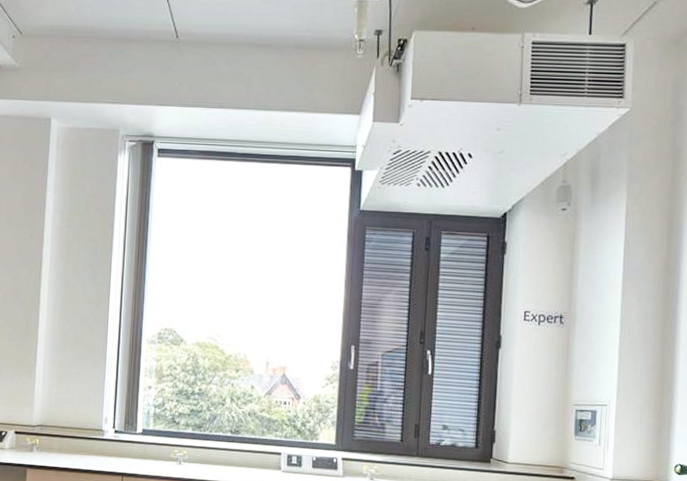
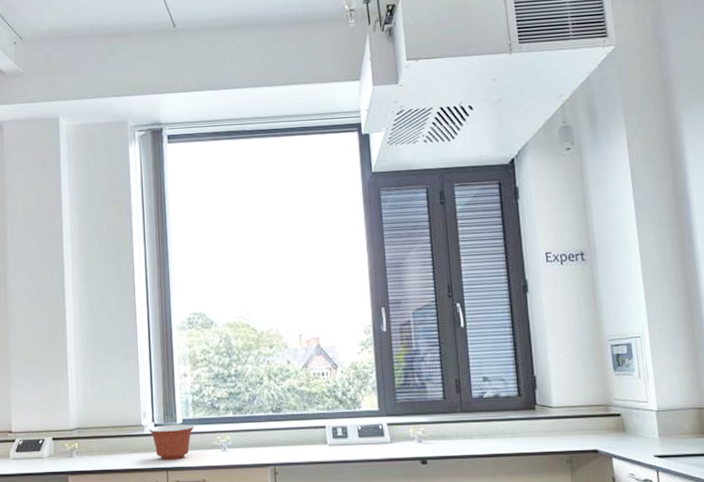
mixing bowl: none [109,432,153,467] -> present [149,424,194,460]

